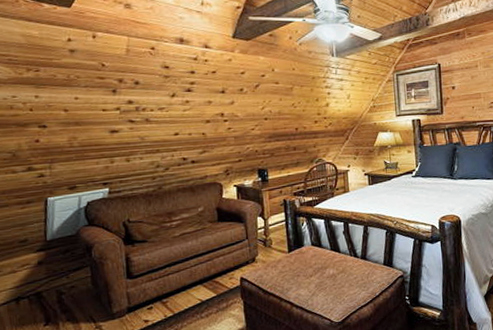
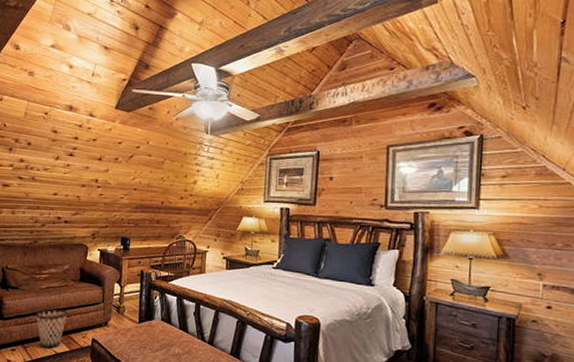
wastebasket: none [171,253,209,299] -> present [36,308,68,349]

